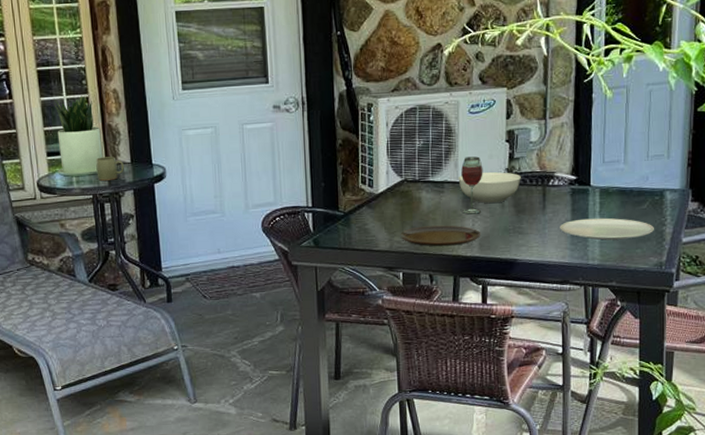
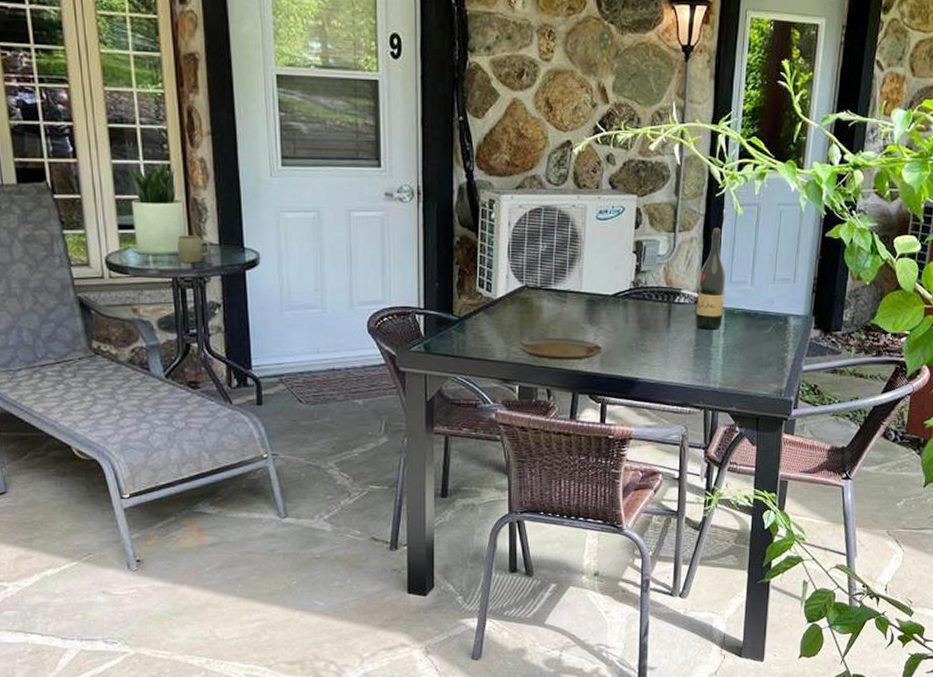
bowl: present [458,171,521,203] -> none [582,283,647,317]
wineglass: present [461,156,483,214] -> none [585,266,608,328]
plate: present [560,217,654,241] -> none [683,340,776,364]
wine bottle: none [570,111,599,209] -> present [695,227,726,330]

